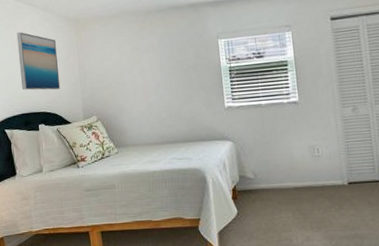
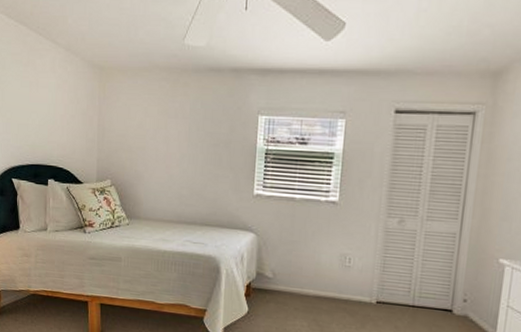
wall art: present [16,32,61,90] -> none [34,72,77,145]

